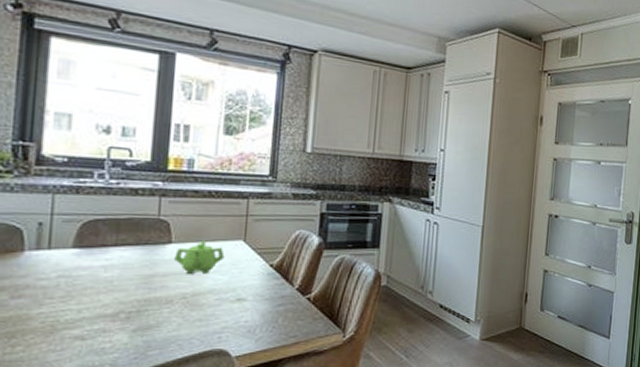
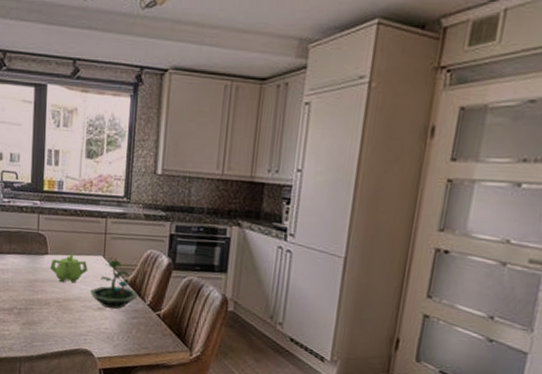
terrarium: none [226,240,286,299] -> present [89,256,139,309]

